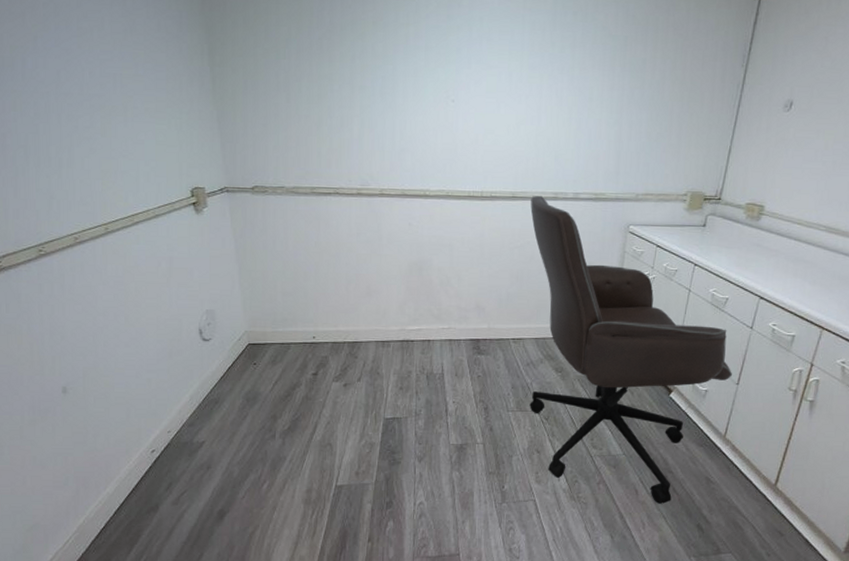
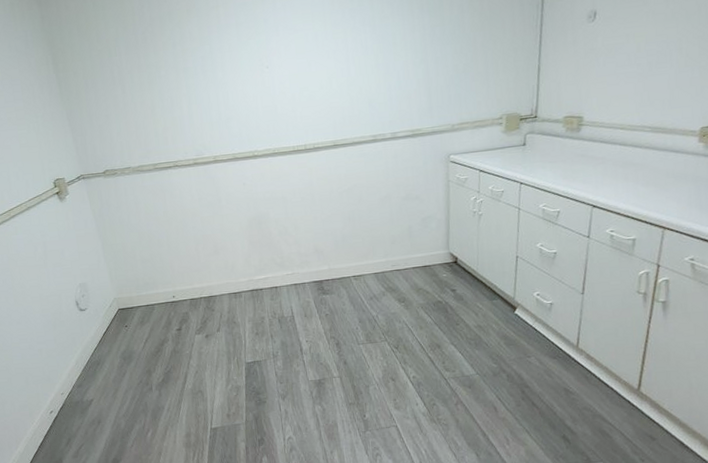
office chair: present [529,196,732,504] -> none [351,141,575,419]

